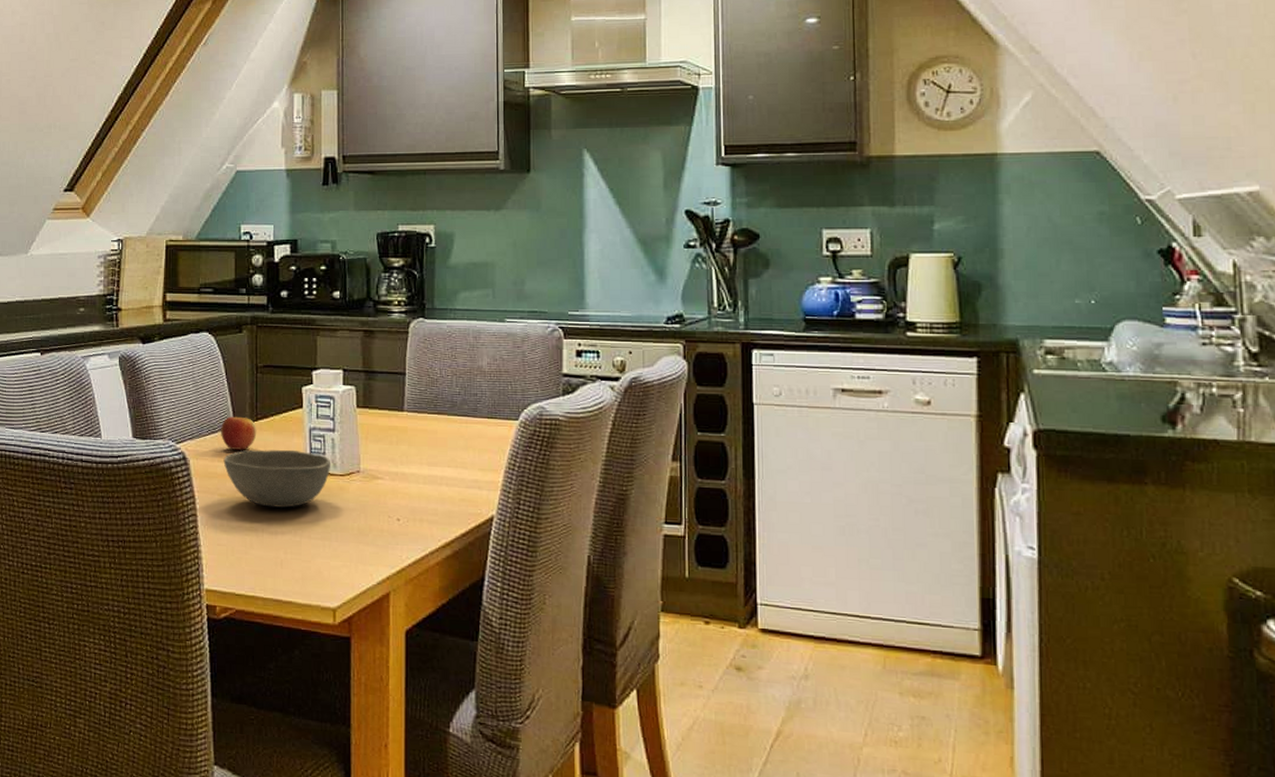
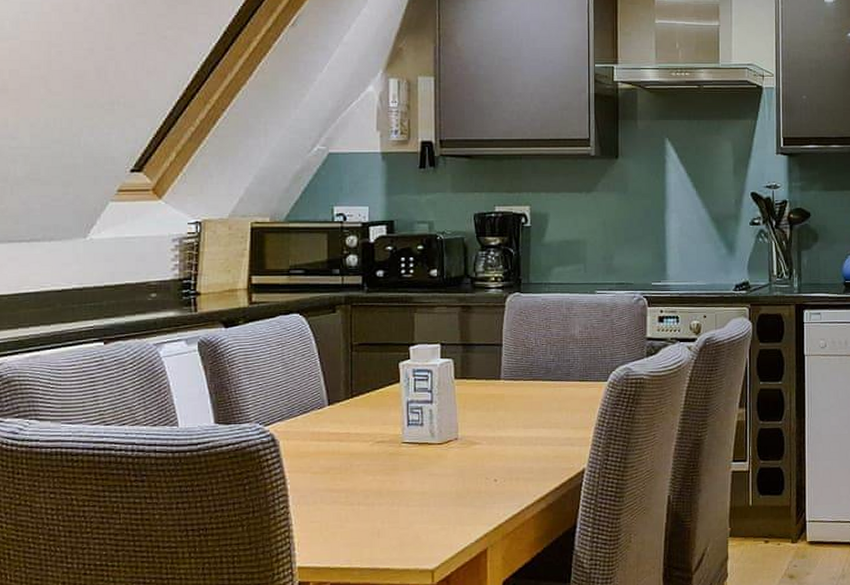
apple: present [220,412,257,450] -> none [312,391,352,428]
bowl: present [223,449,331,508] -> none [316,423,429,480]

